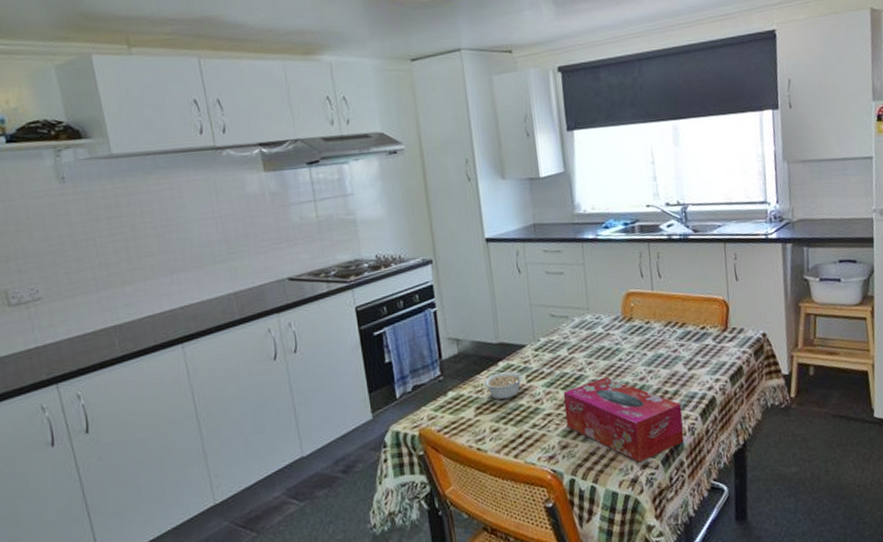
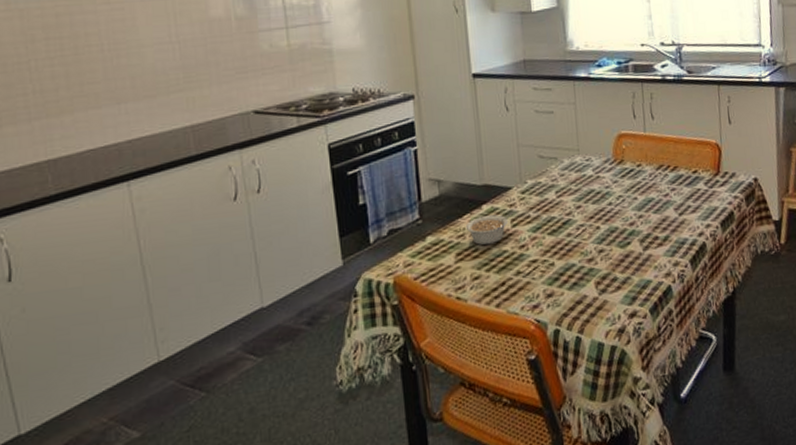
tissue box: present [563,377,685,462] -> none [549,221,674,311]

